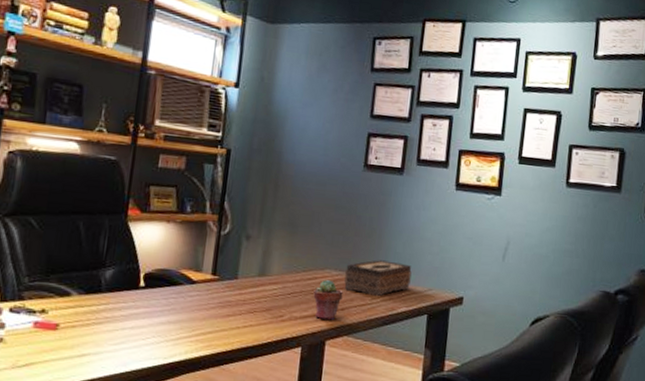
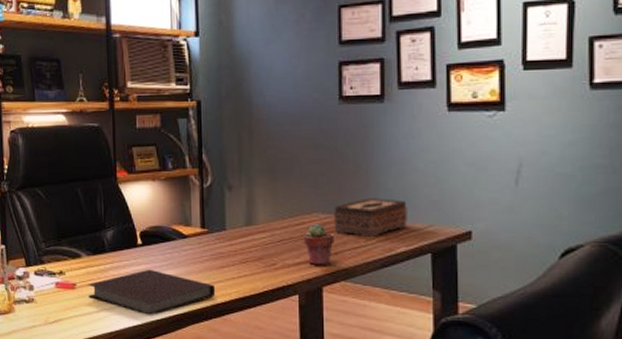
notebook: none [72,313,218,362] -> present [88,269,216,315]

